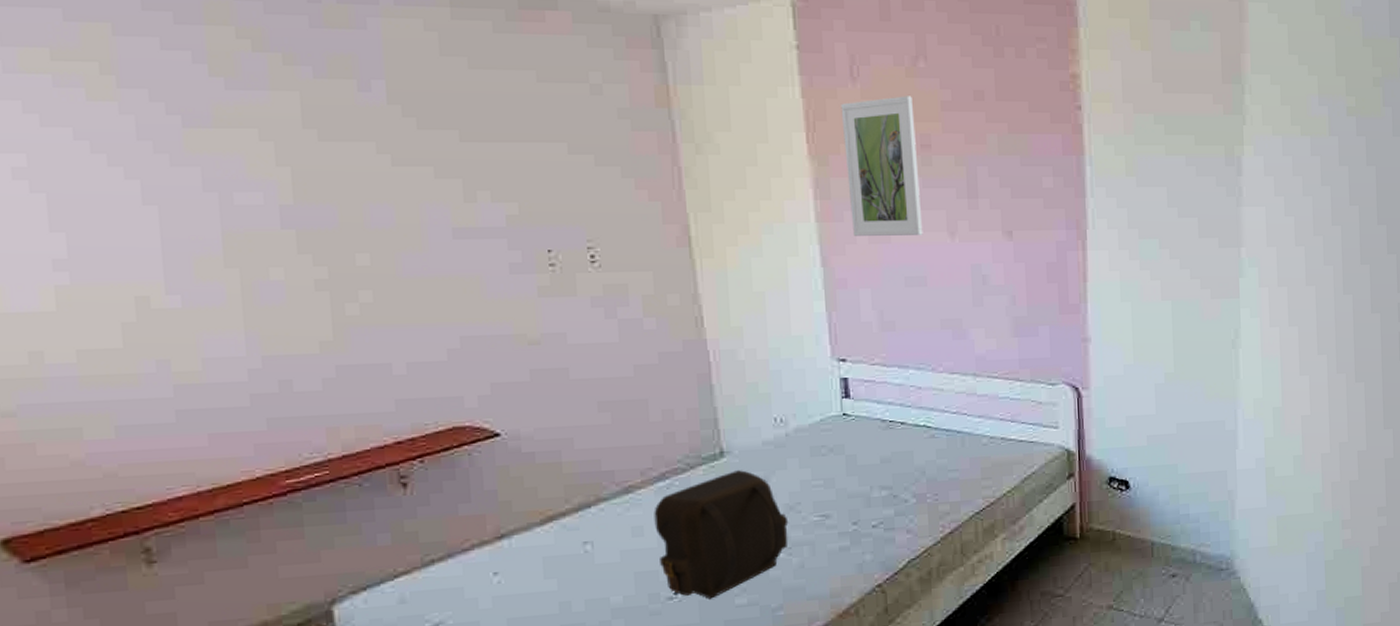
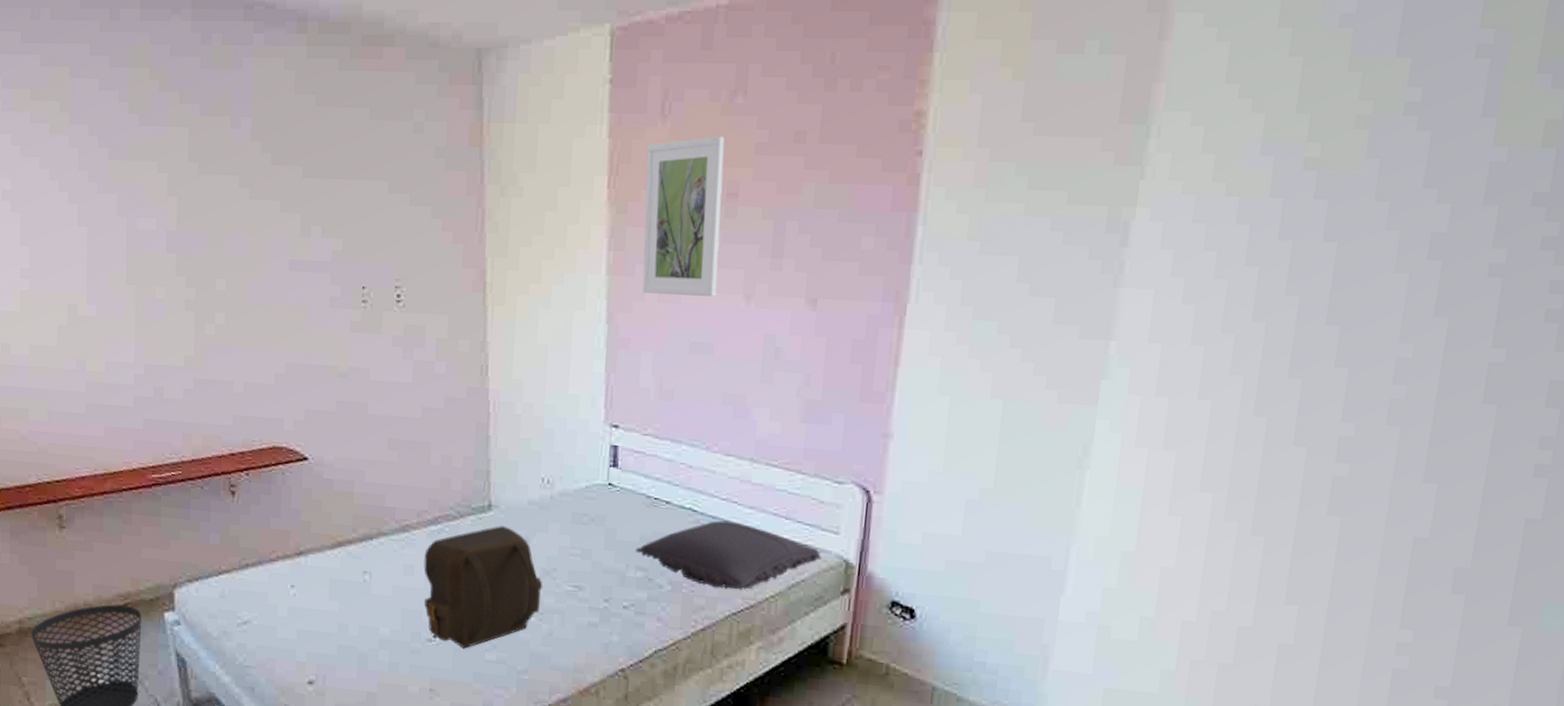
pillow: none [878,431,1047,493] -> present [636,520,822,591]

